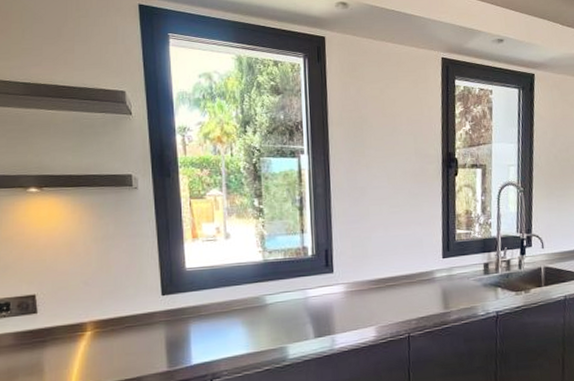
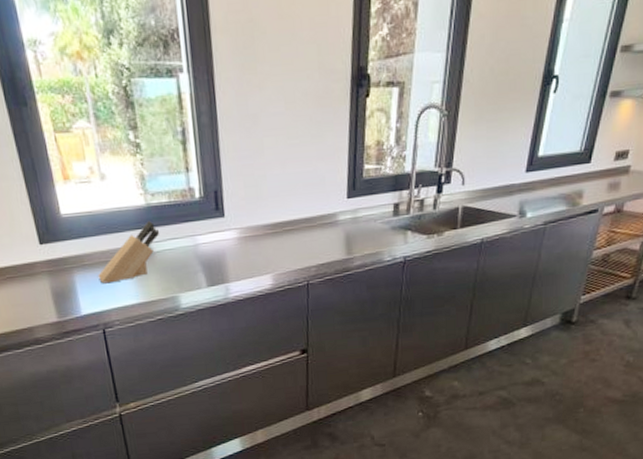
knife block: none [212,275,274,334] -> present [98,221,160,284]

